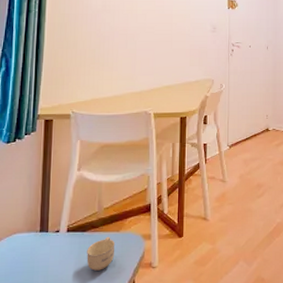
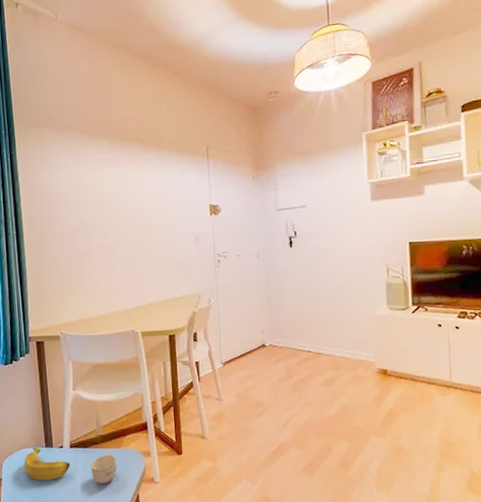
banana: none [13,232,65,270] -> present [24,447,71,481]

